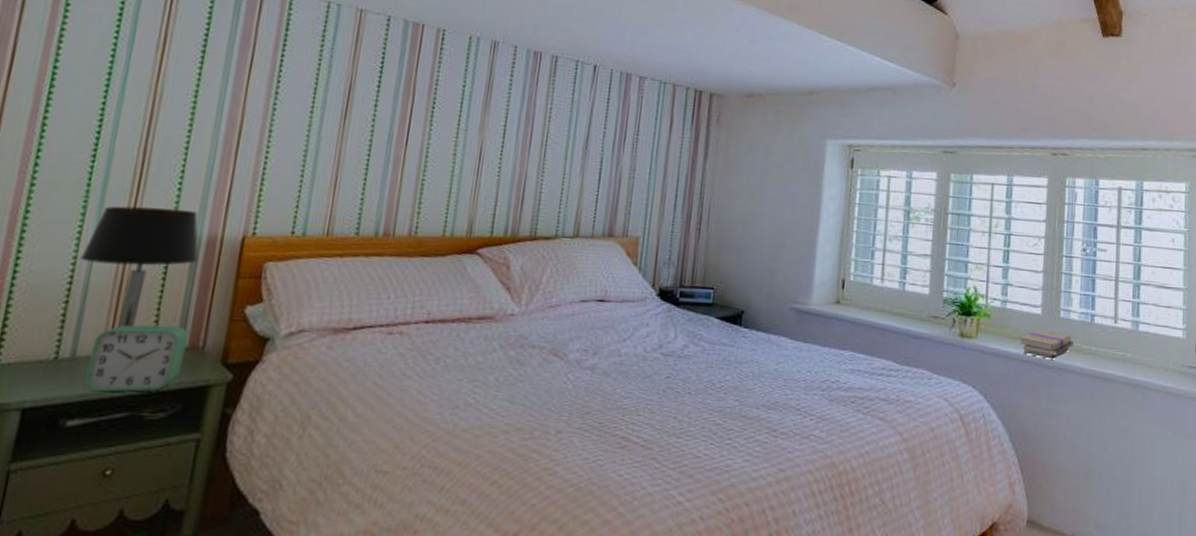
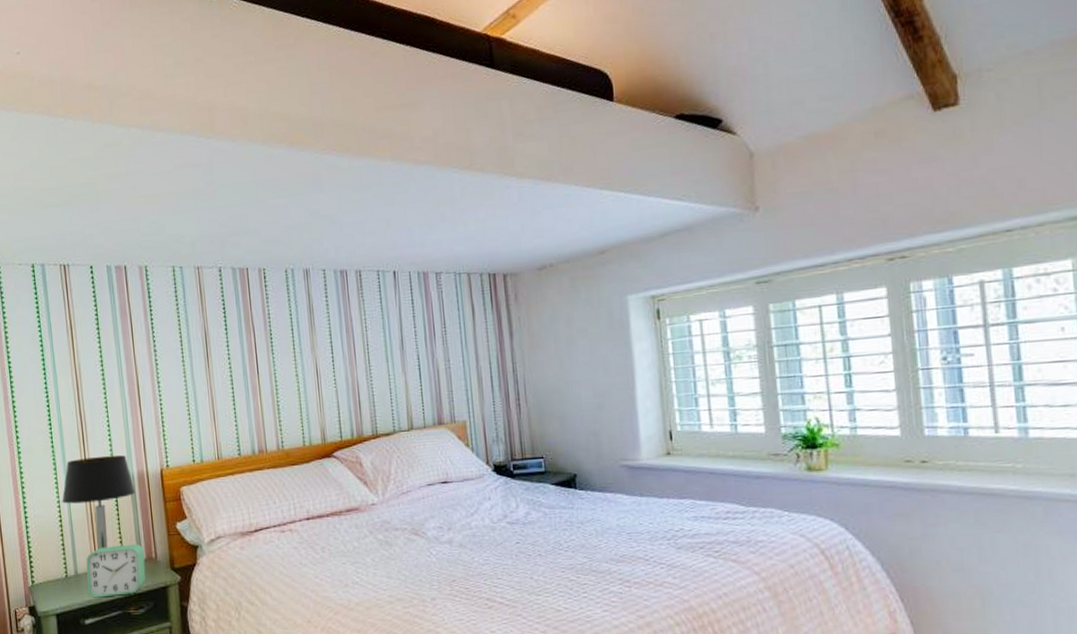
books: present [1019,329,1073,360] -> none [878,451,946,482]

